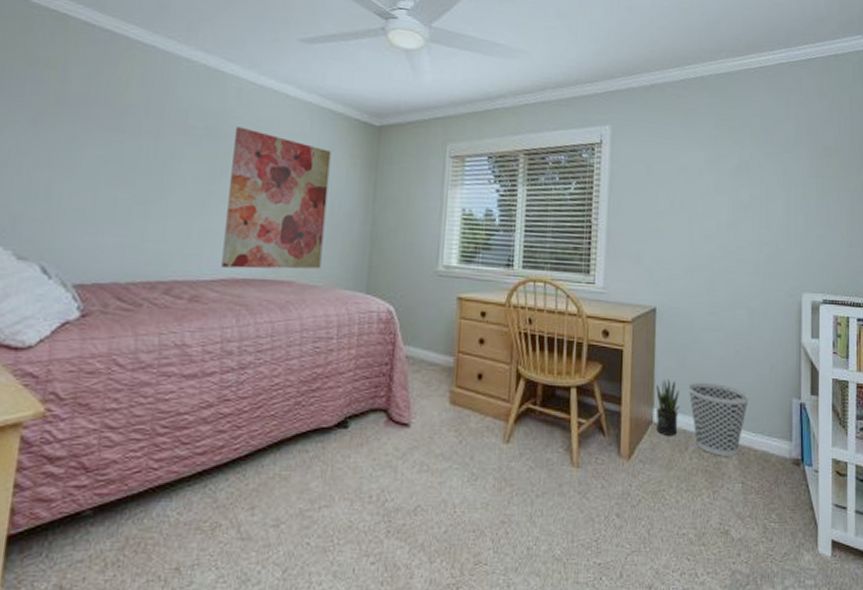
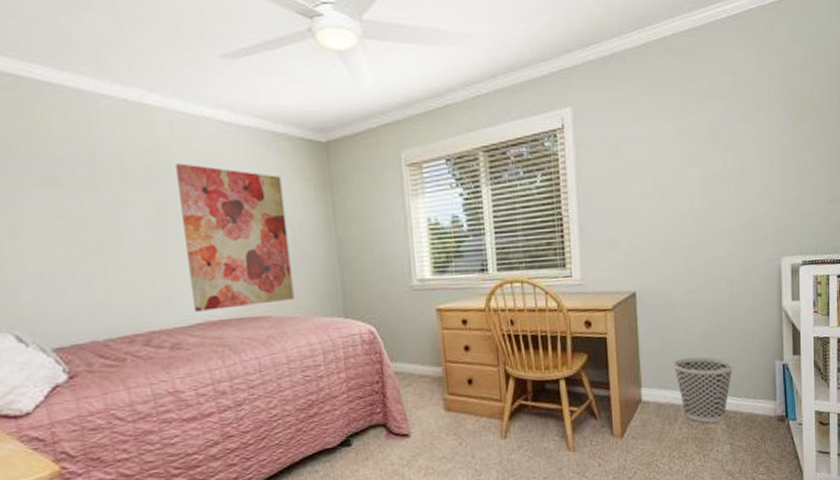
potted plant: present [656,379,680,435] -> none [642,359,667,412]

